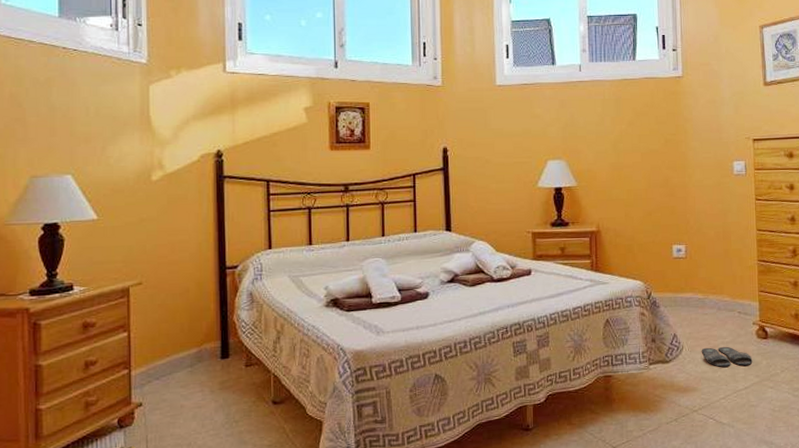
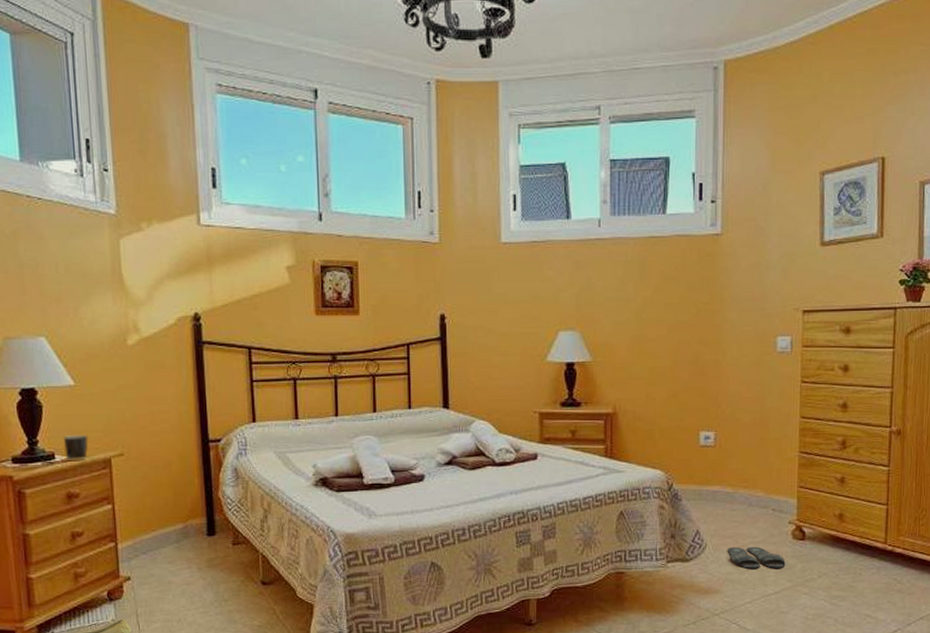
mug: none [82,265,108,292] -> present [63,434,89,462]

